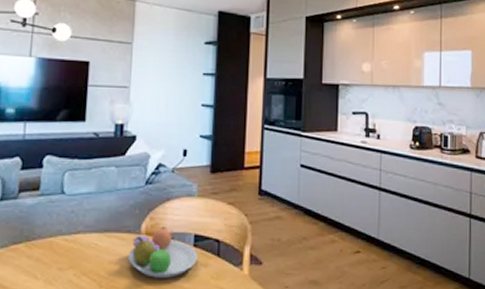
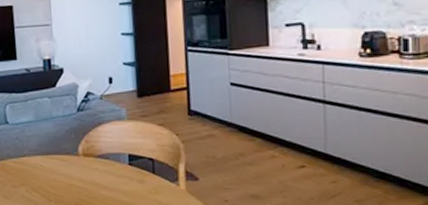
fruit bowl: present [127,226,198,278] -> none [69,148,134,193]

